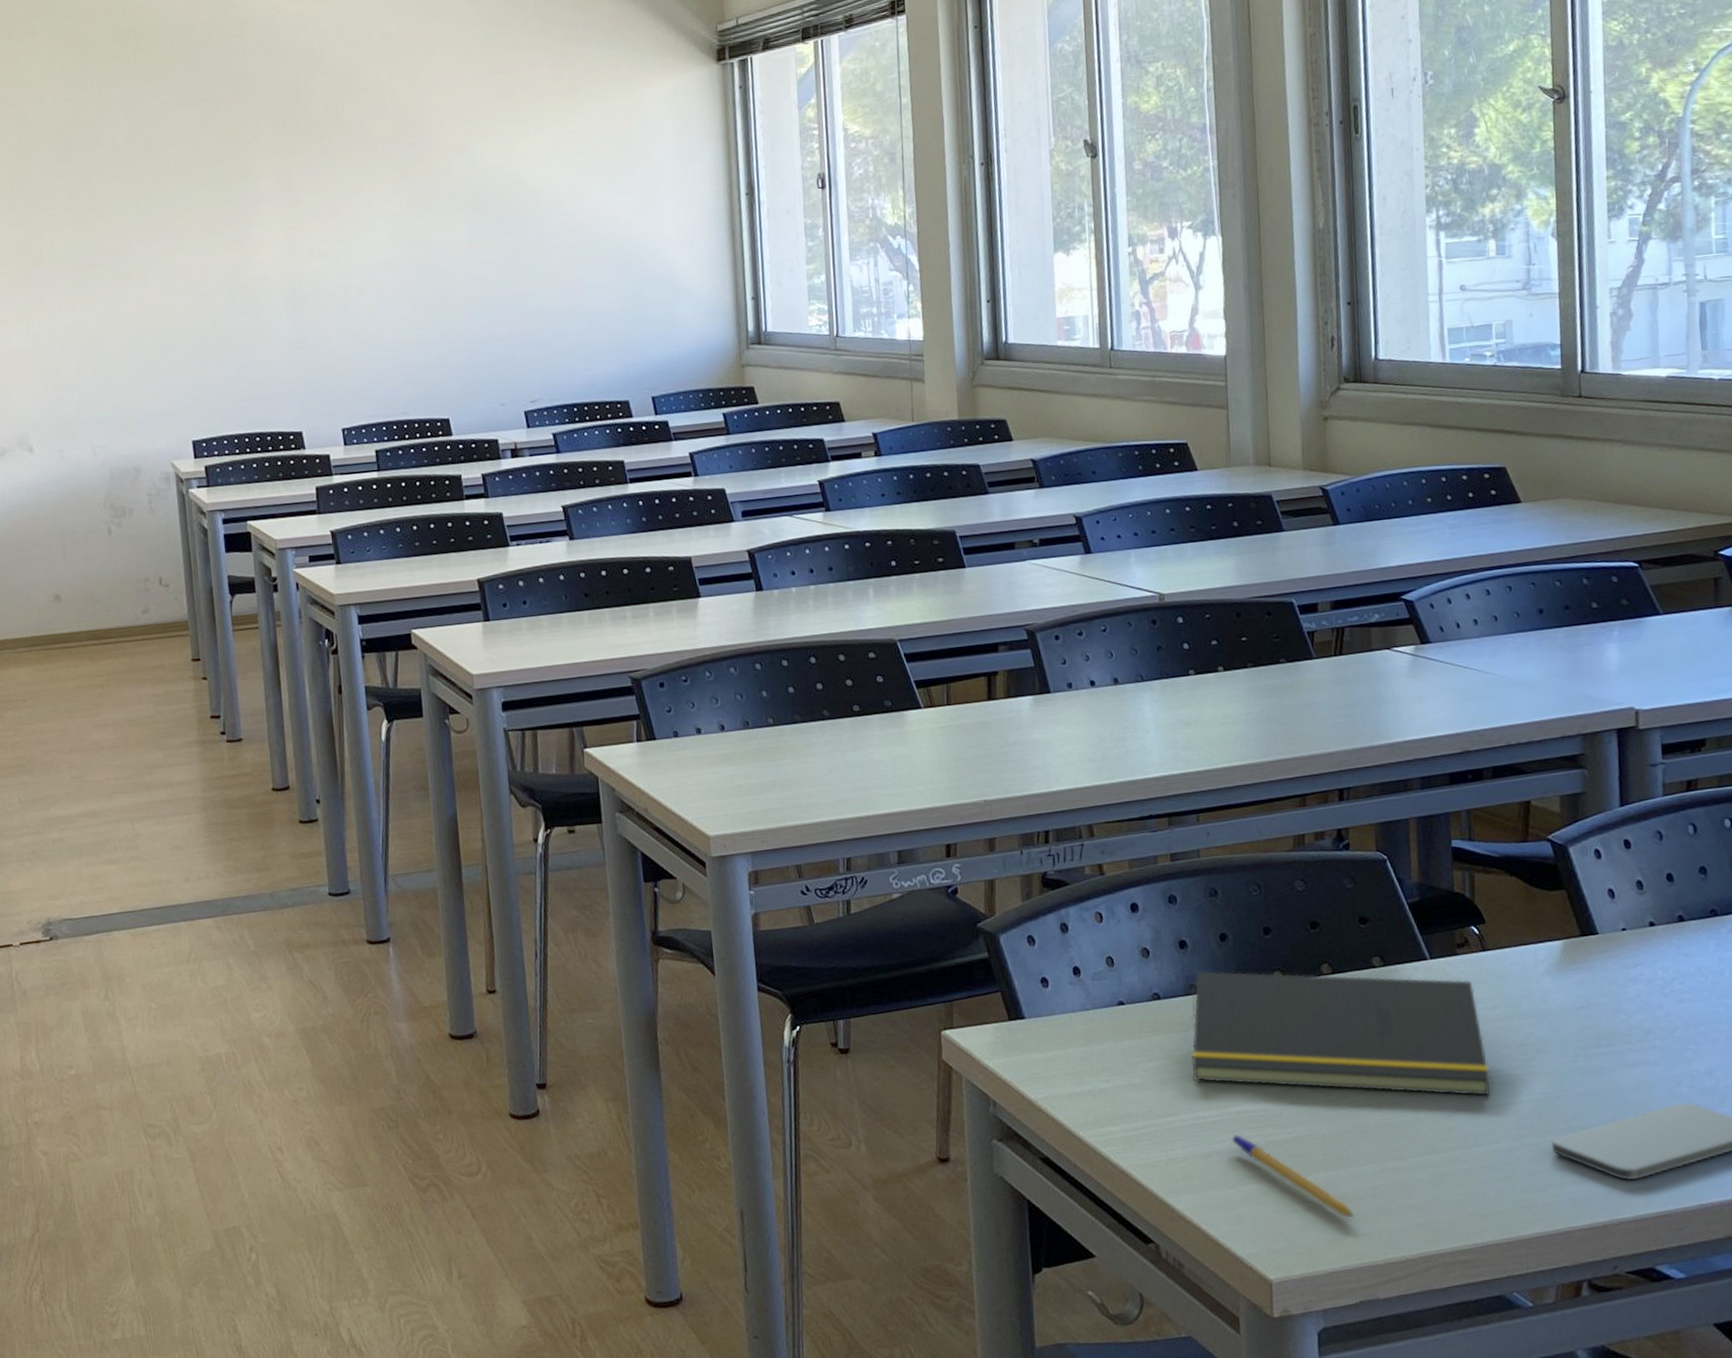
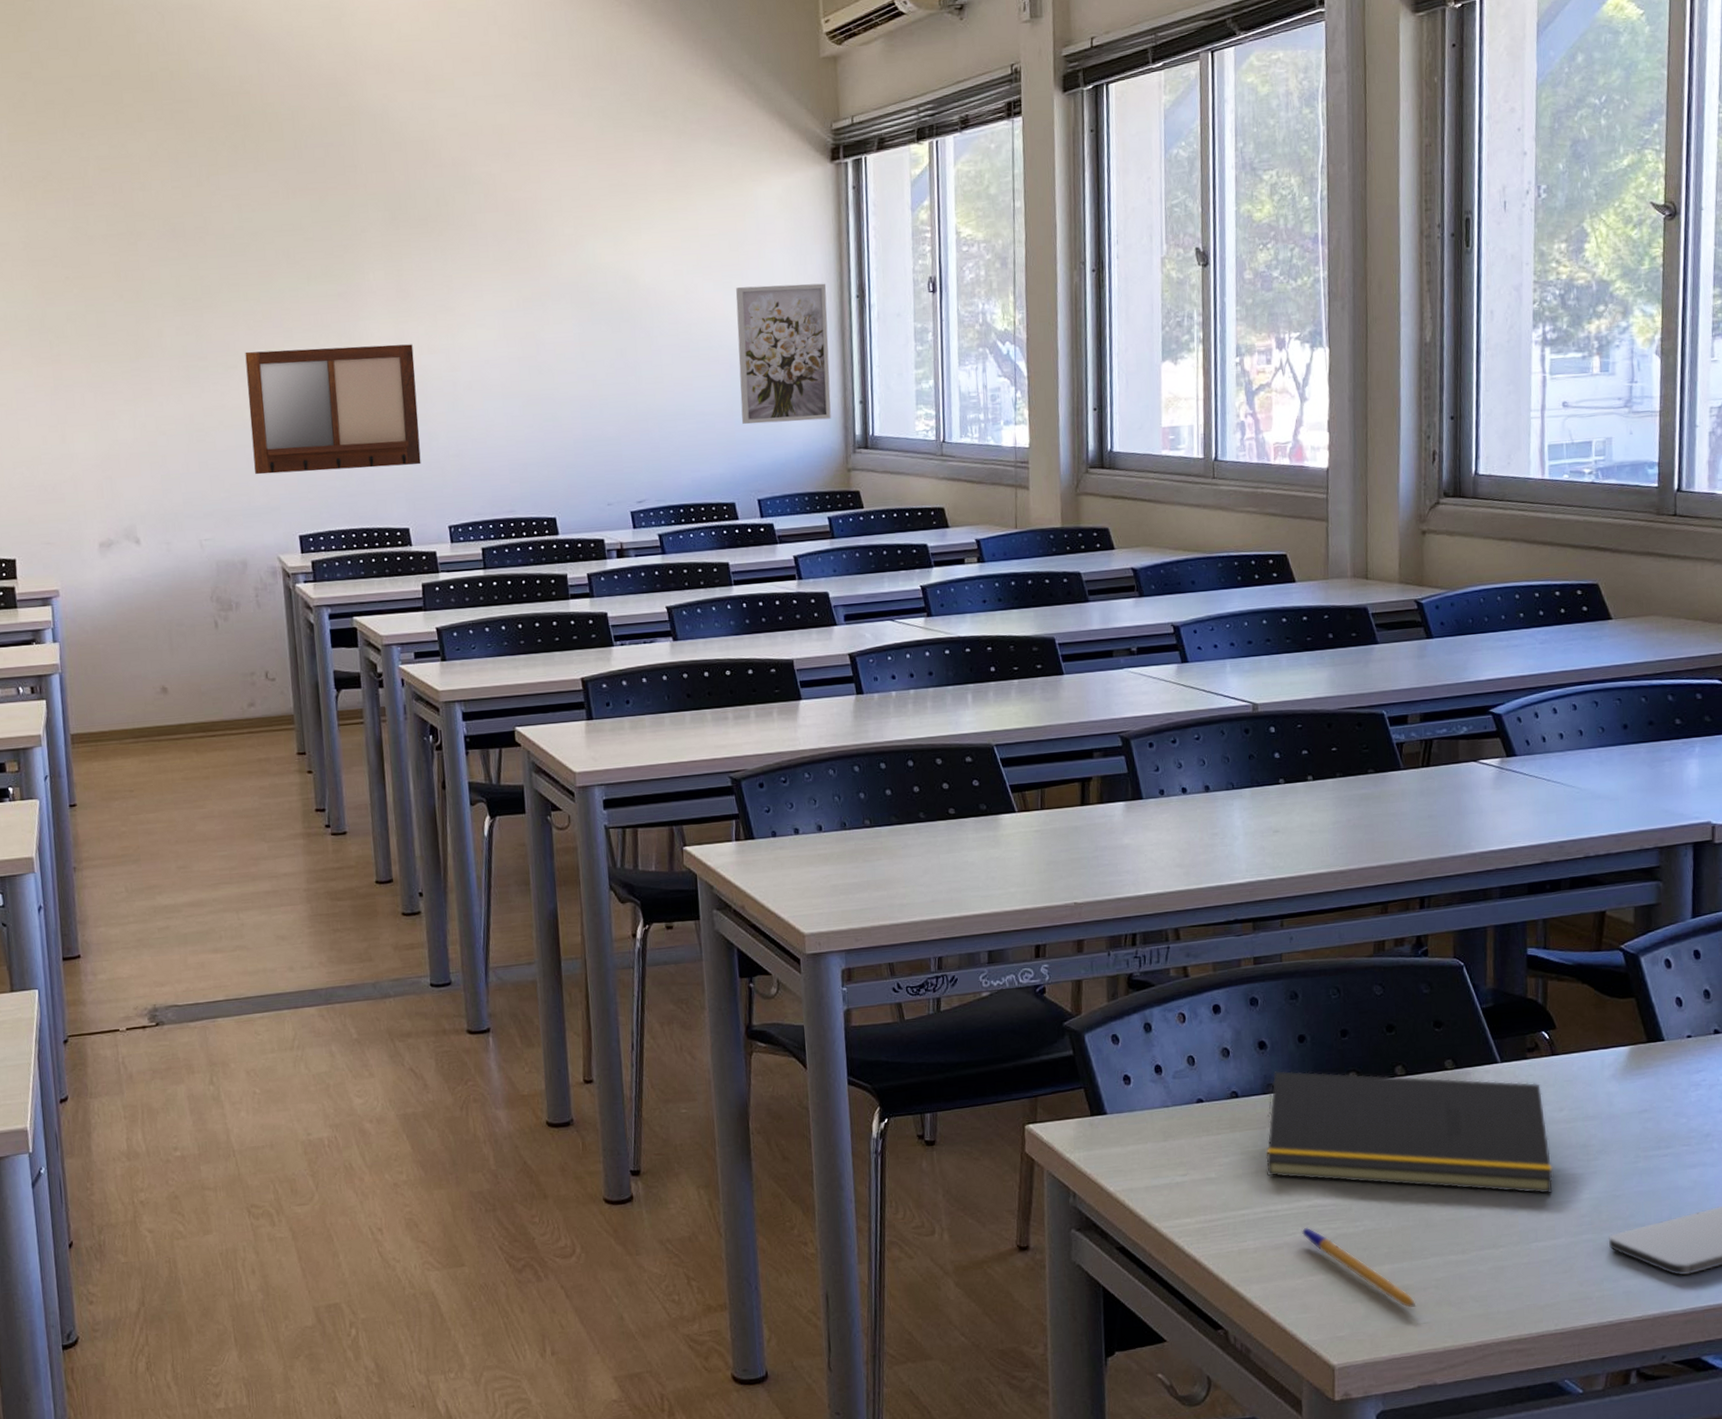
writing board: none [137,249,314,381] -> present [245,344,421,475]
wall art: none [625,181,724,322] -> present [735,283,831,424]

